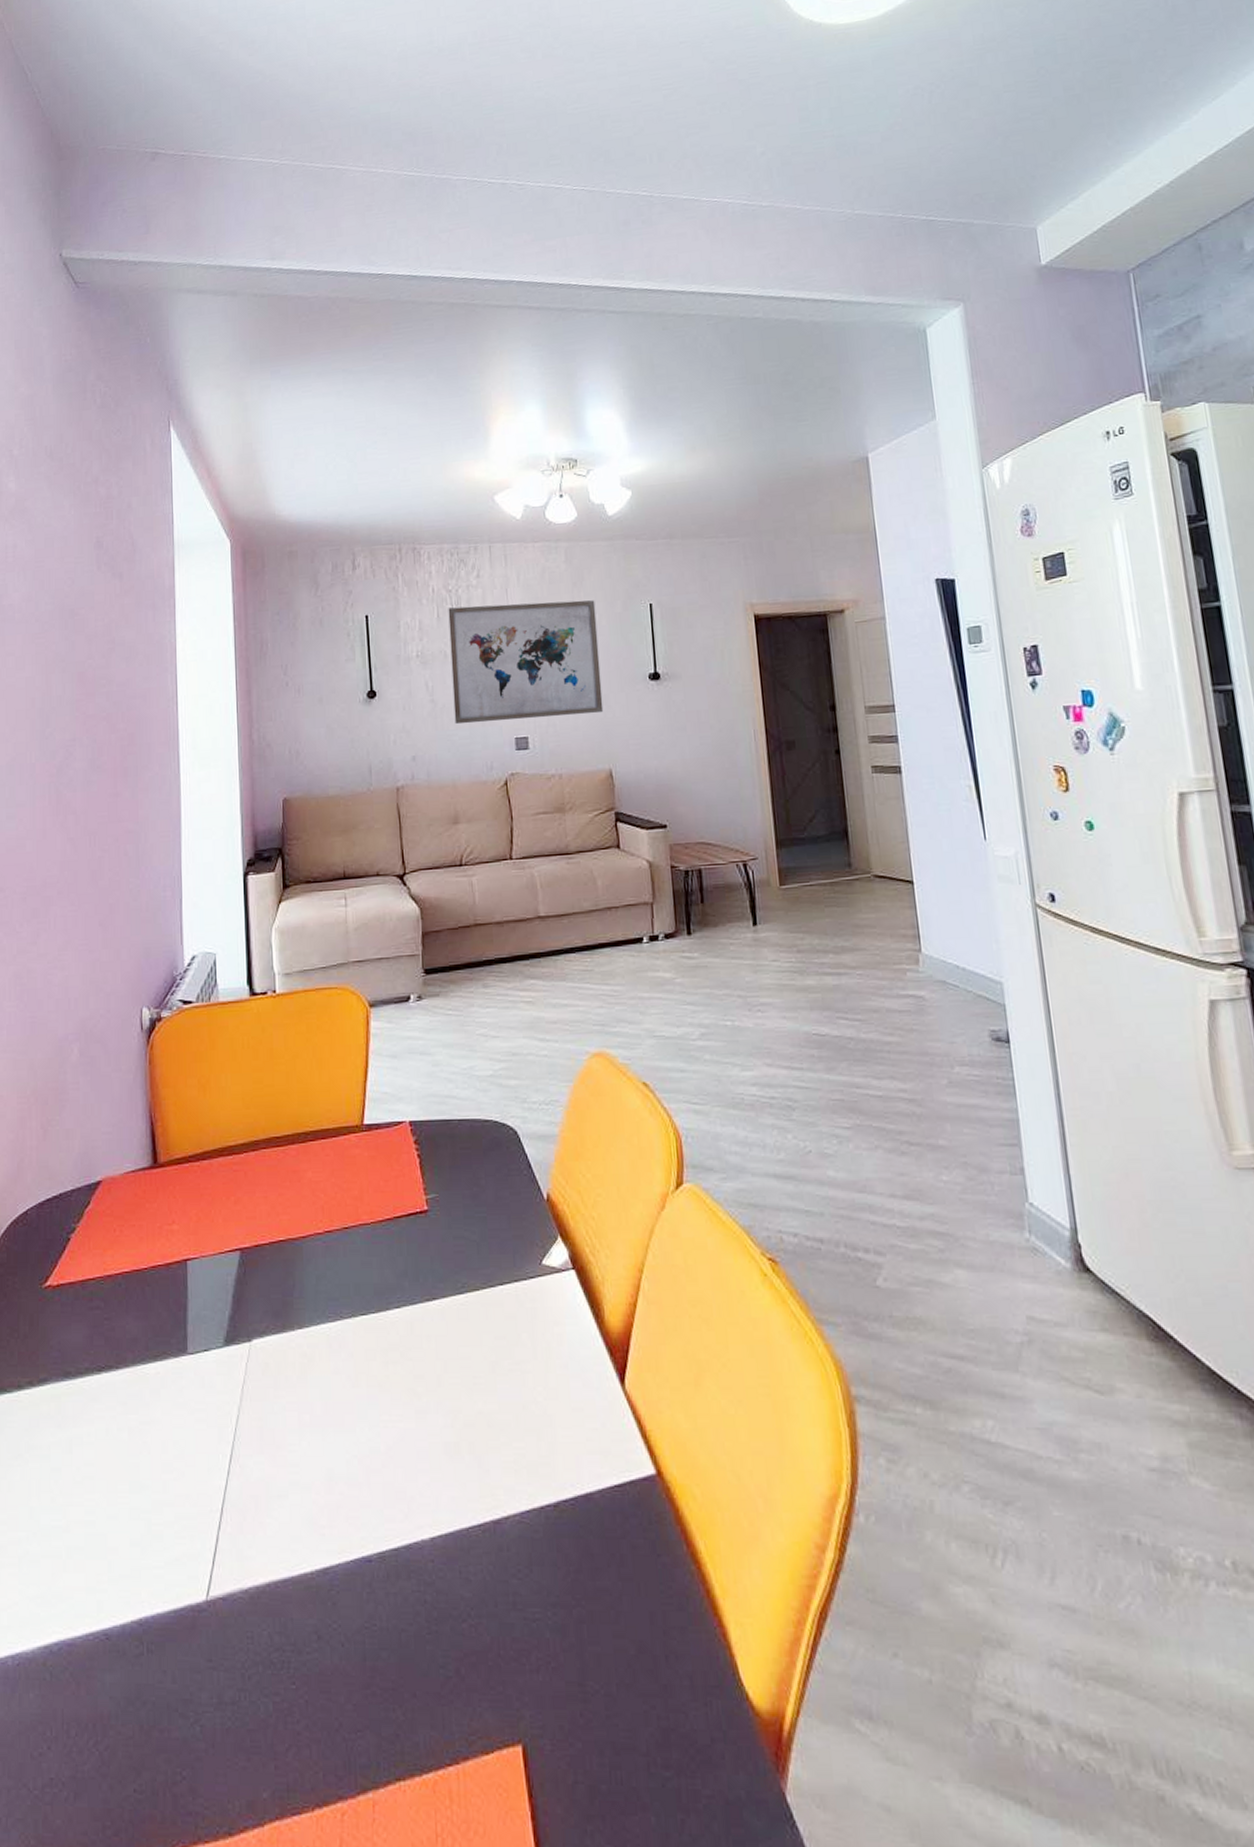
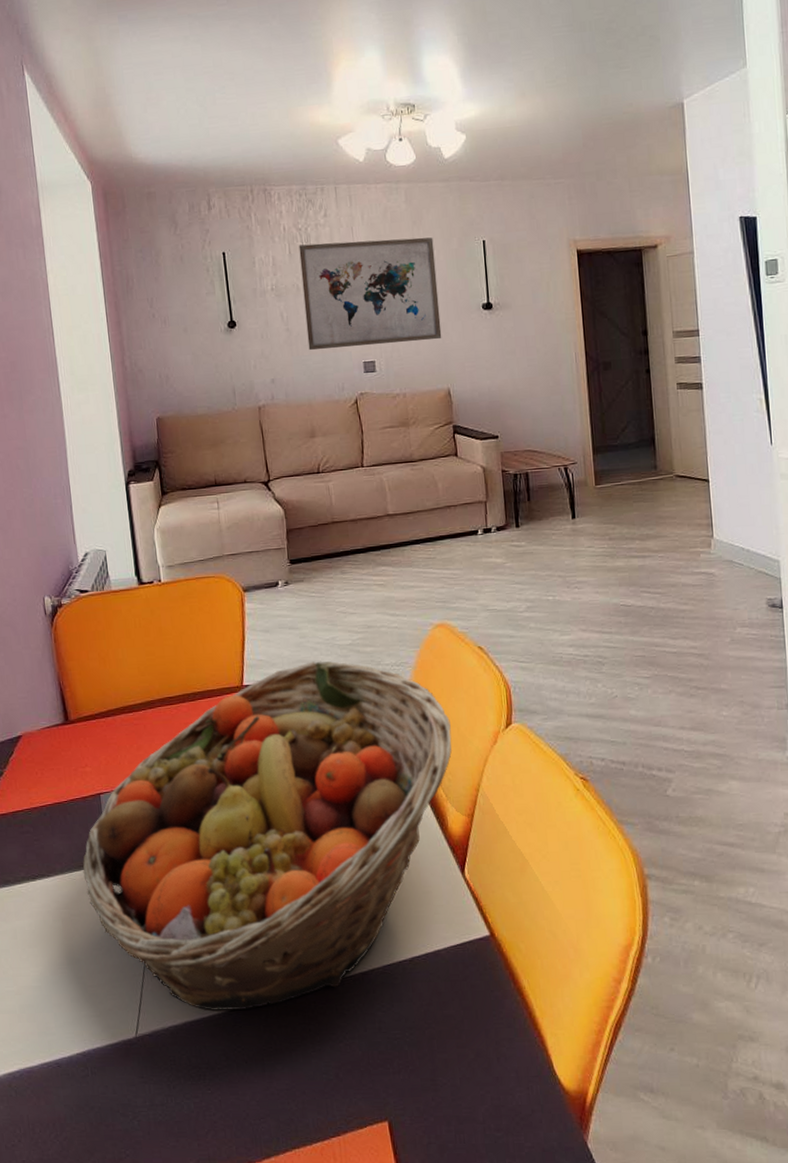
fruit basket: none [158,1096,610,1569] -> present [82,661,452,1012]

